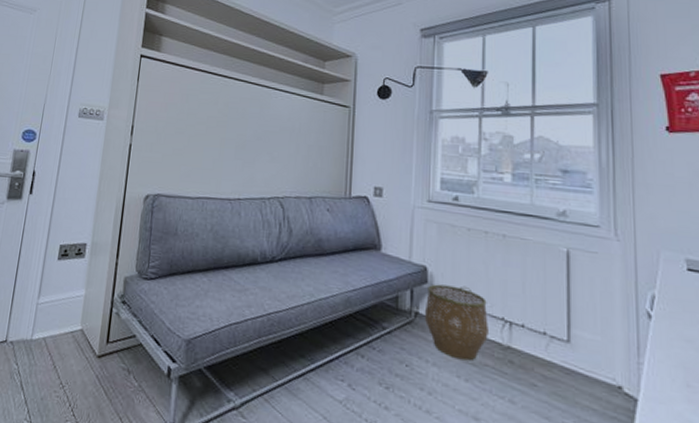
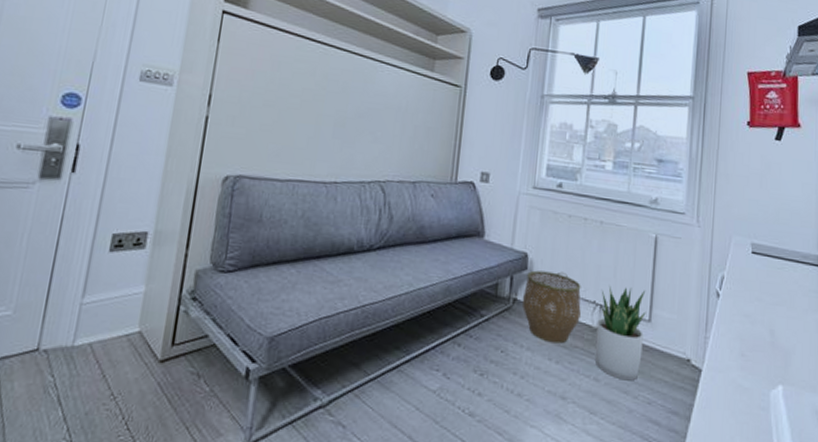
planter: none [508,301,564,406] -> present [595,285,646,381]

